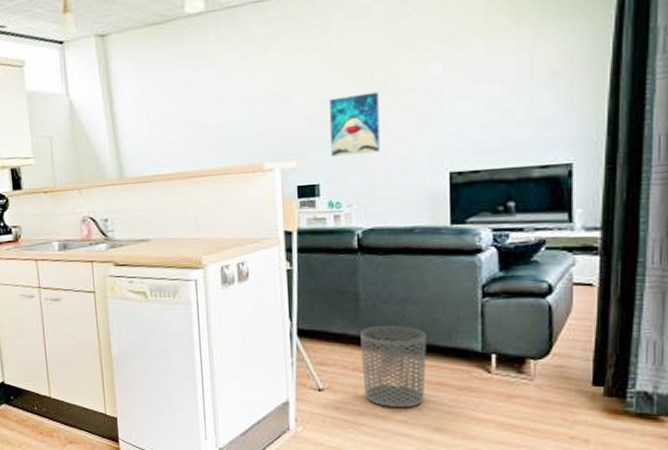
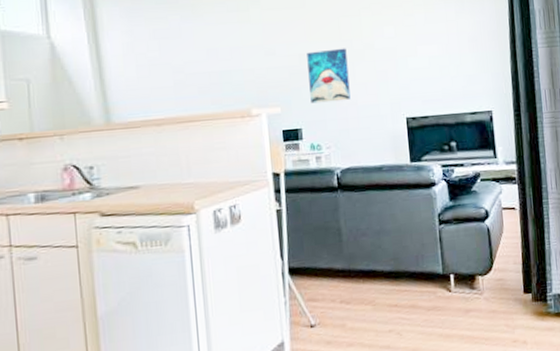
waste bin: present [360,325,427,408] -> none [344,255,402,335]

